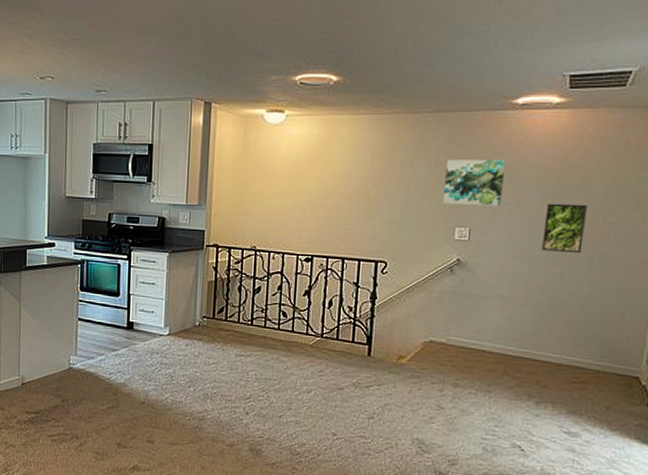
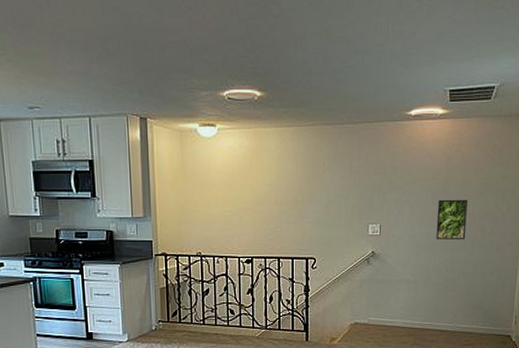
wall art: present [442,159,507,207] -> none [357,164,405,205]

